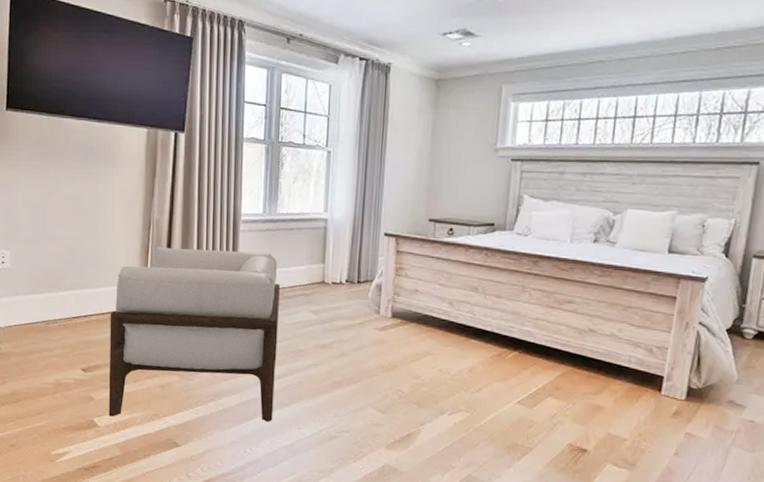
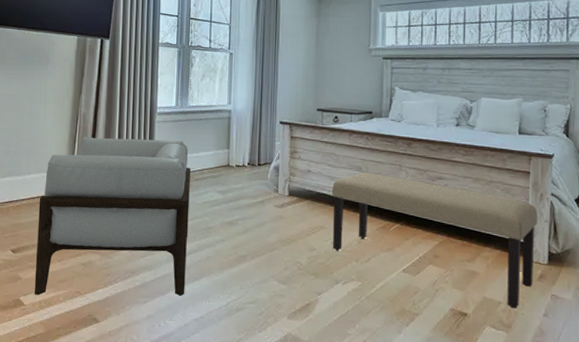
bench: none [440,293,681,445] -> present [332,172,538,308]

